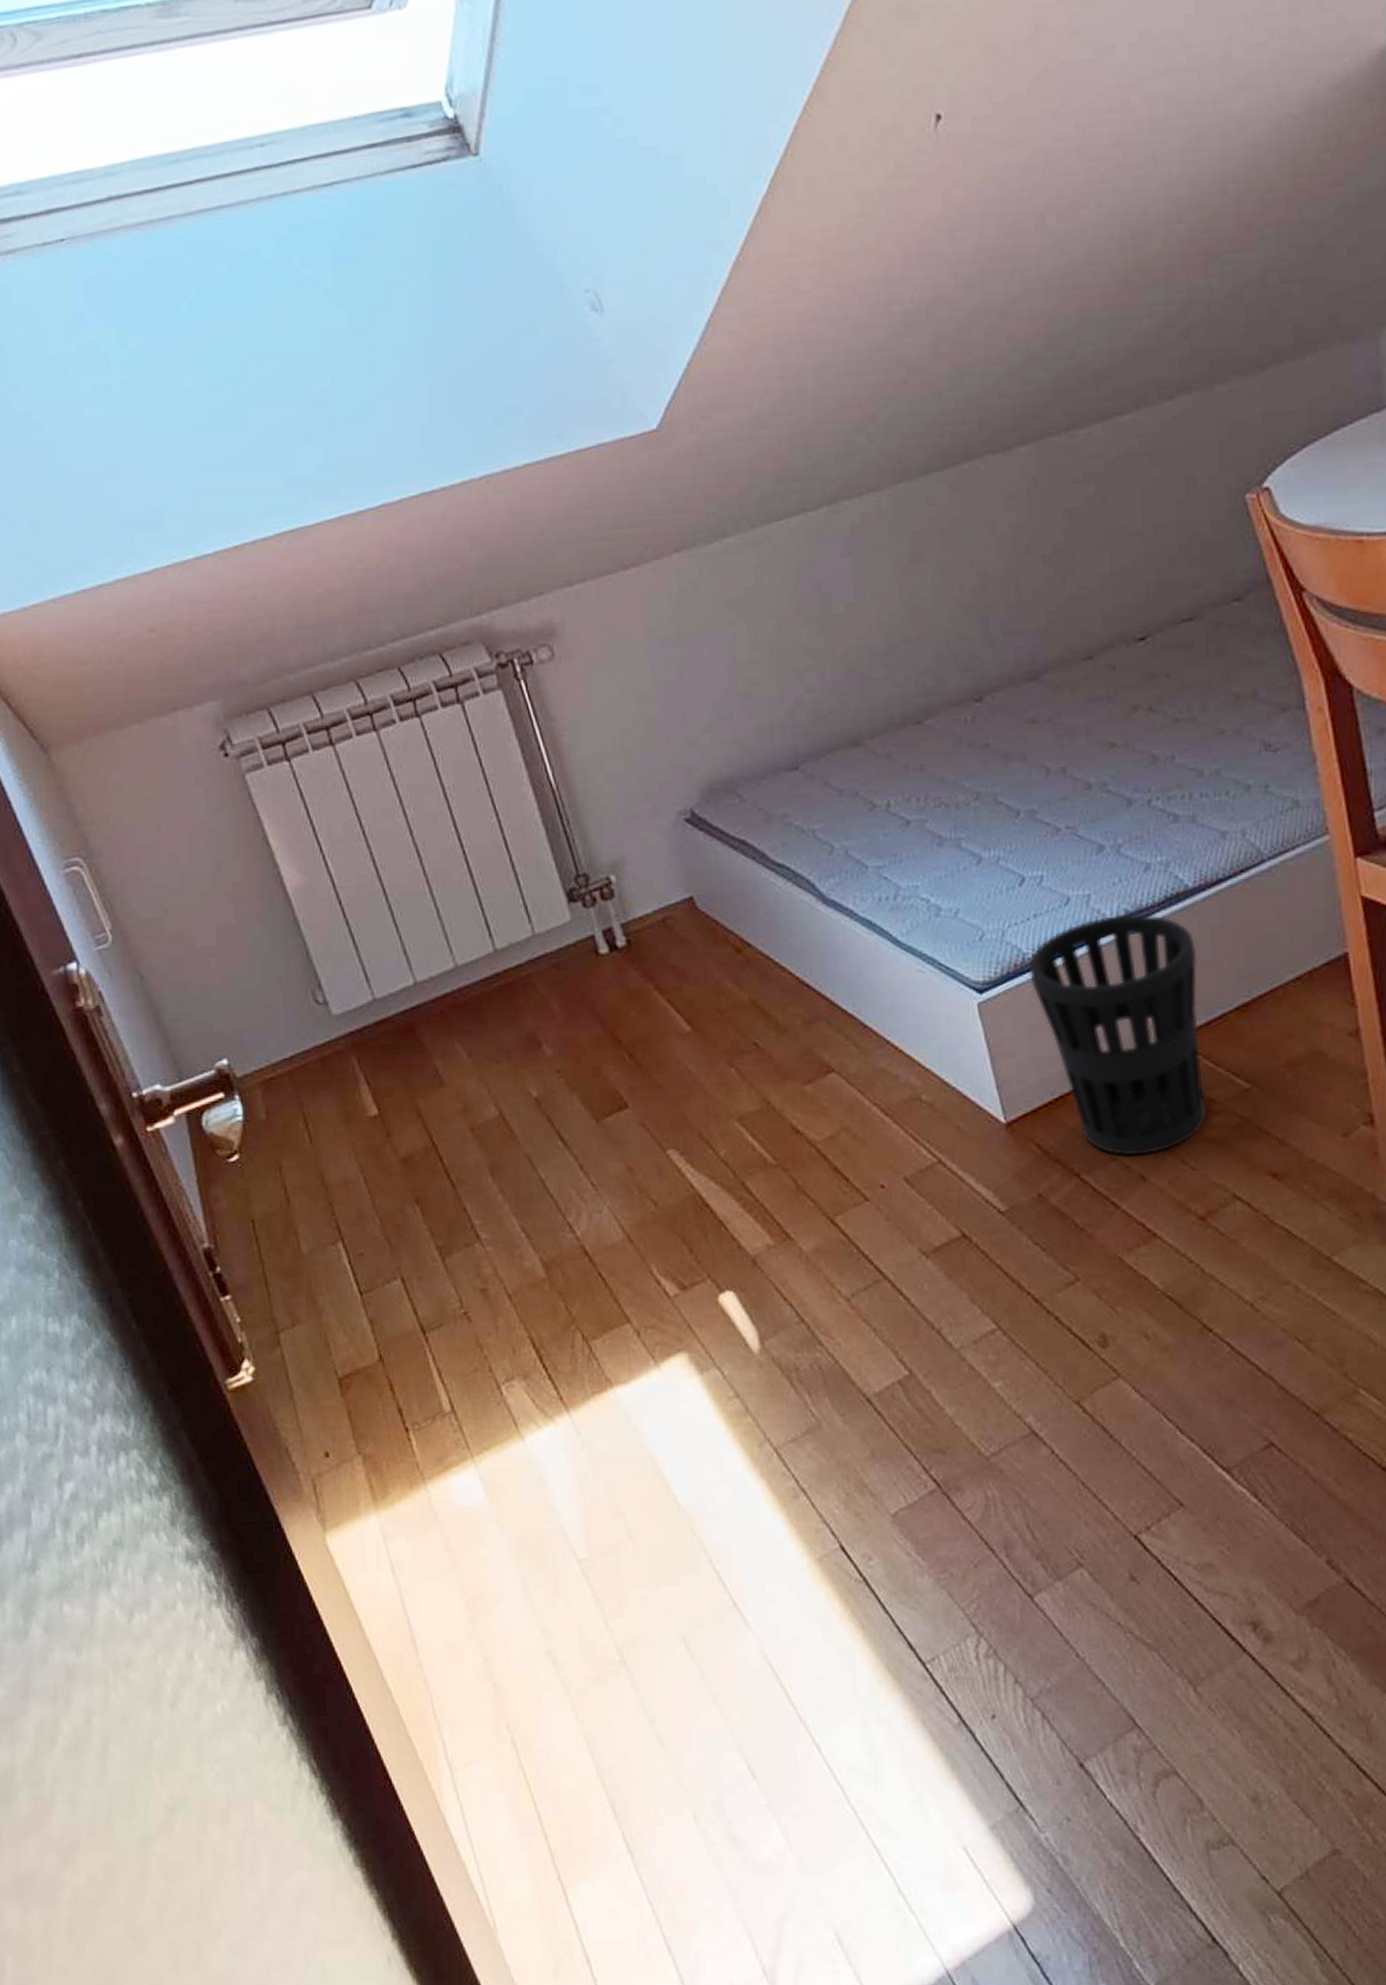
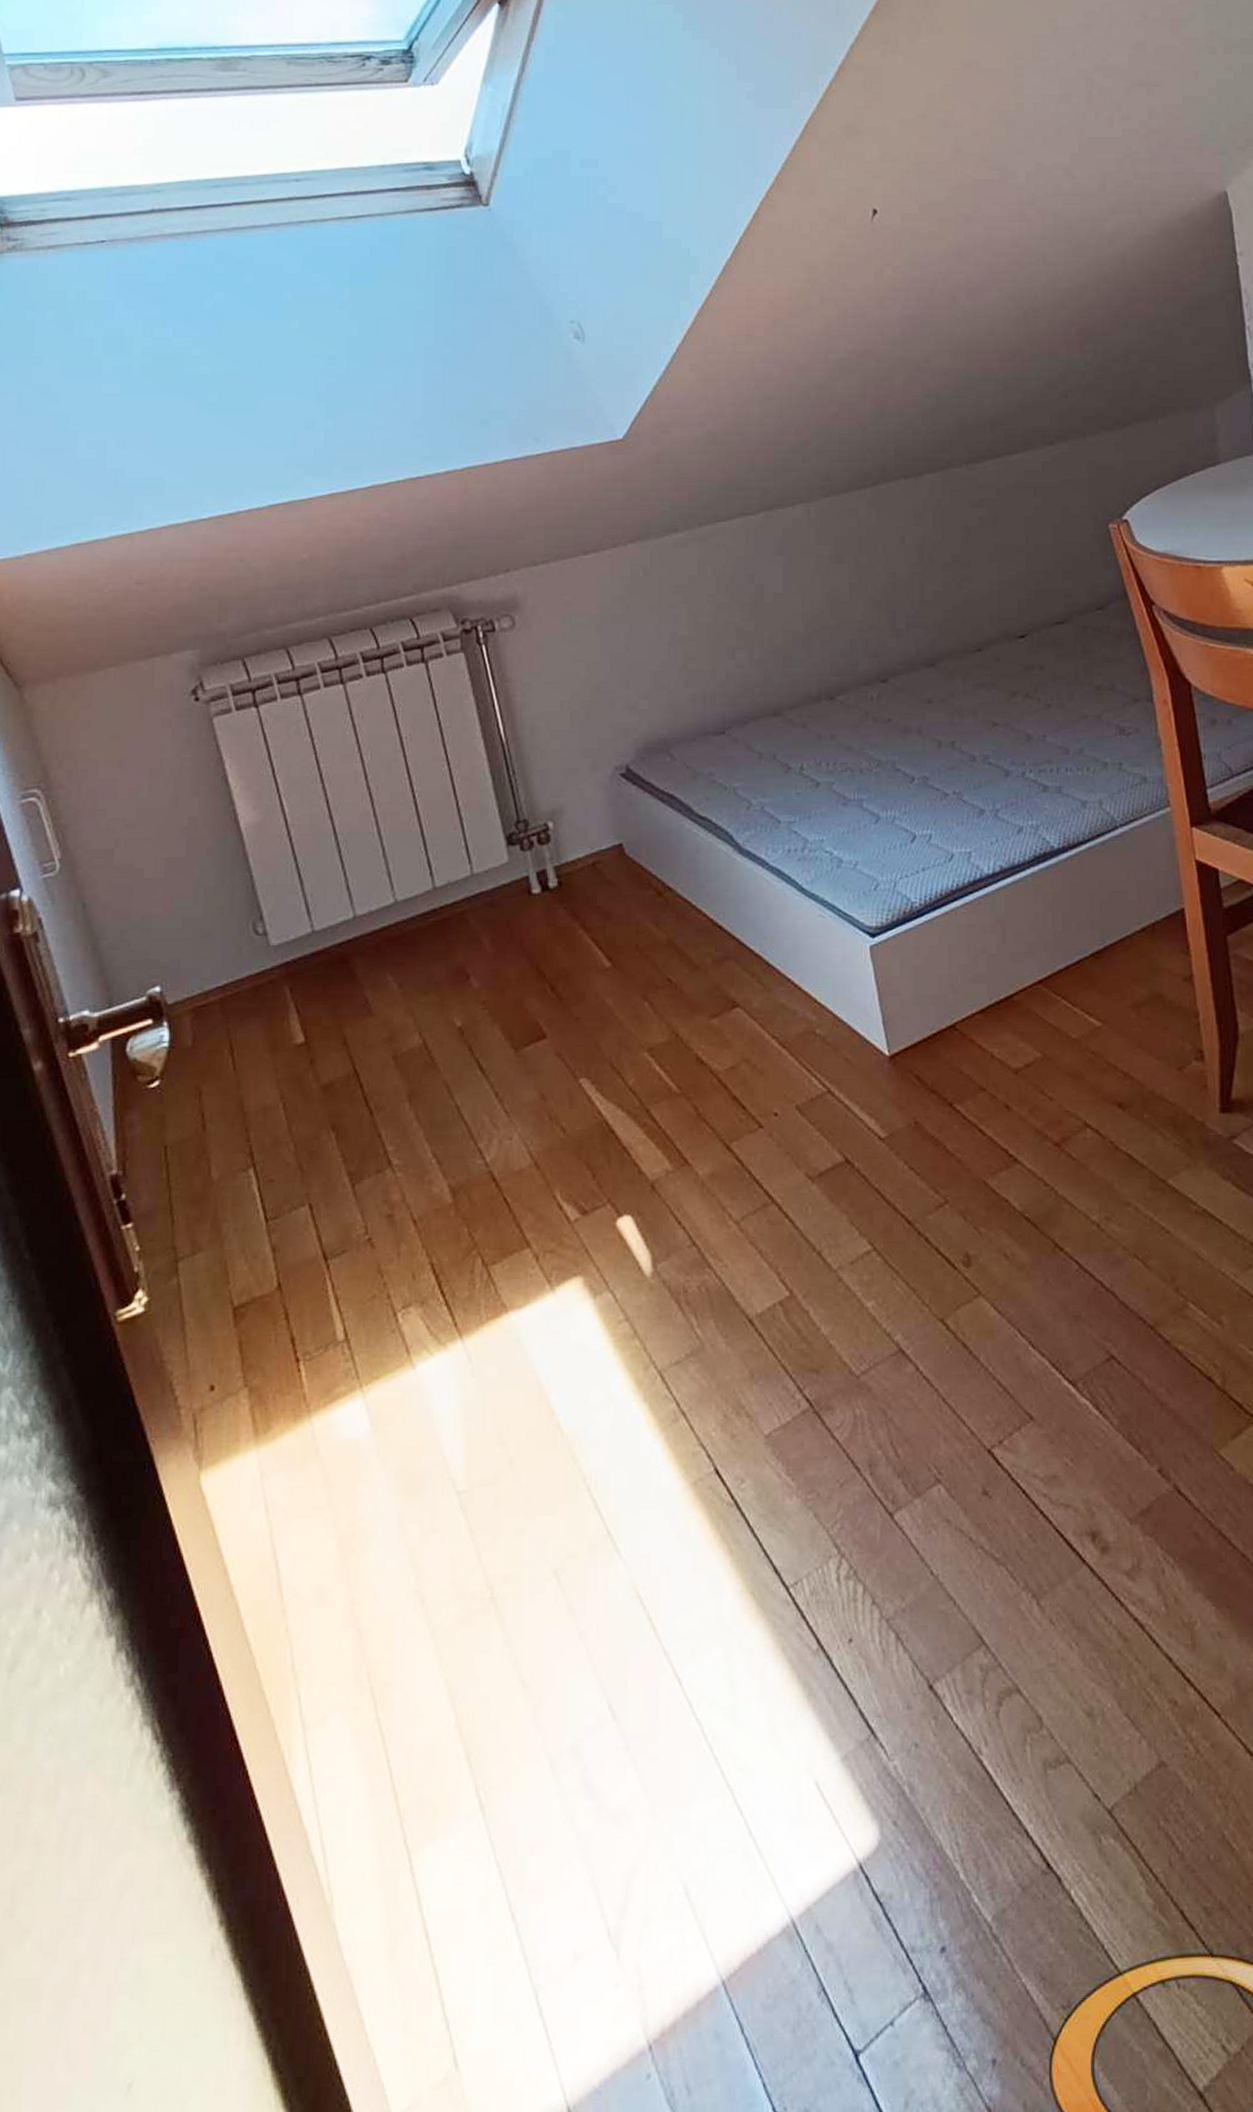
wastebasket: present [1028,913,1207,1156] -> none [915,870,1064,1087]

